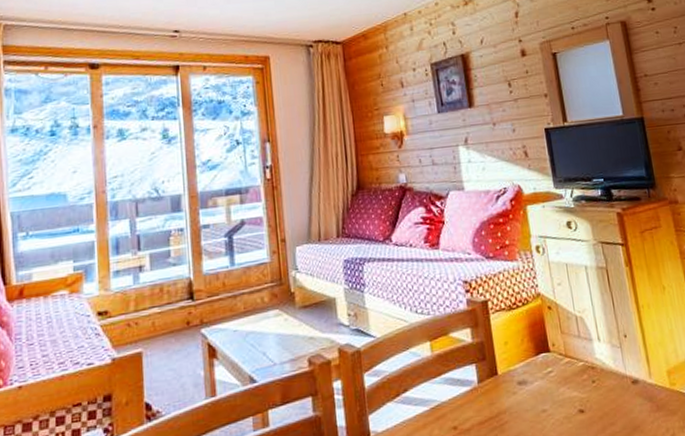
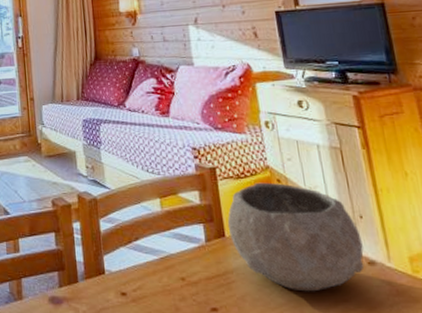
bowl: none [499,310,629,422] -> present [227,182,365,292]

